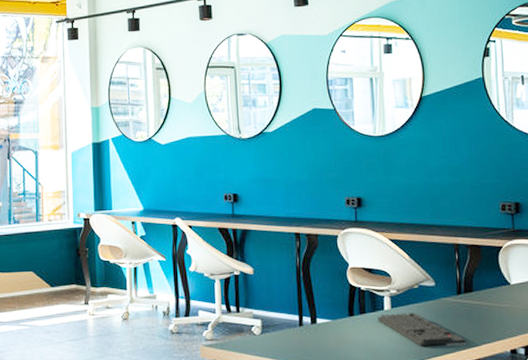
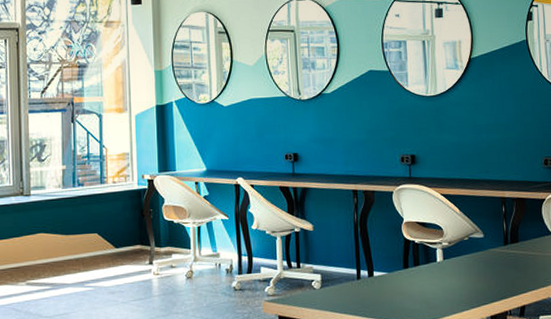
keyboard: present [376,313,467,346] -> none [429,263,513,295]

